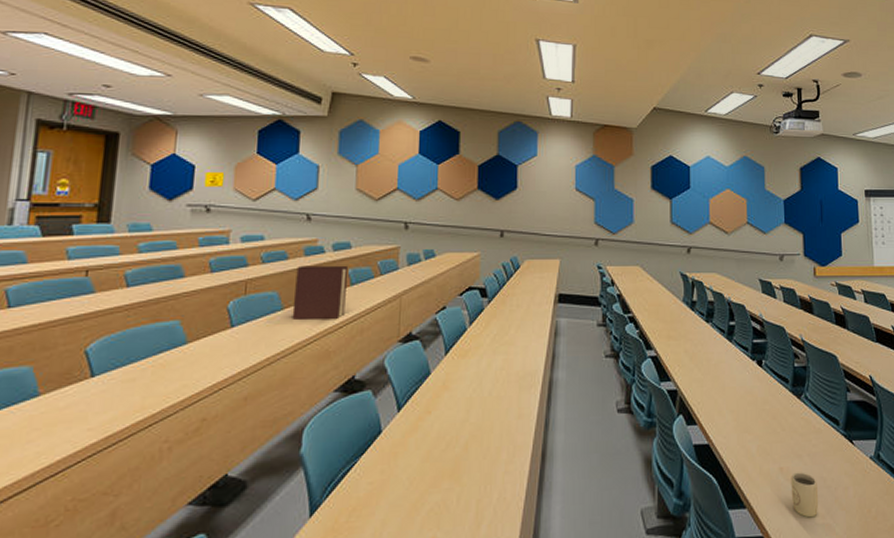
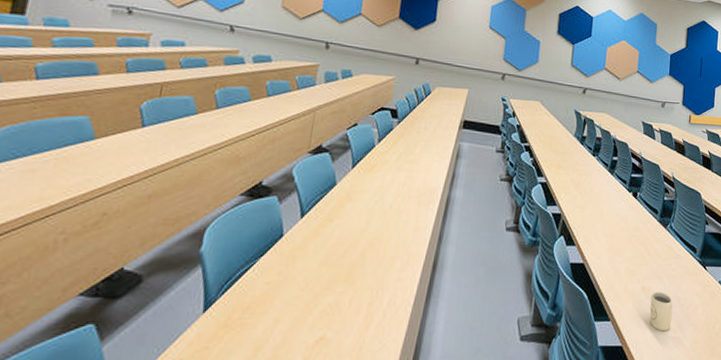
binder: present [292,265,349,320] -> none [205,73,267,128]

